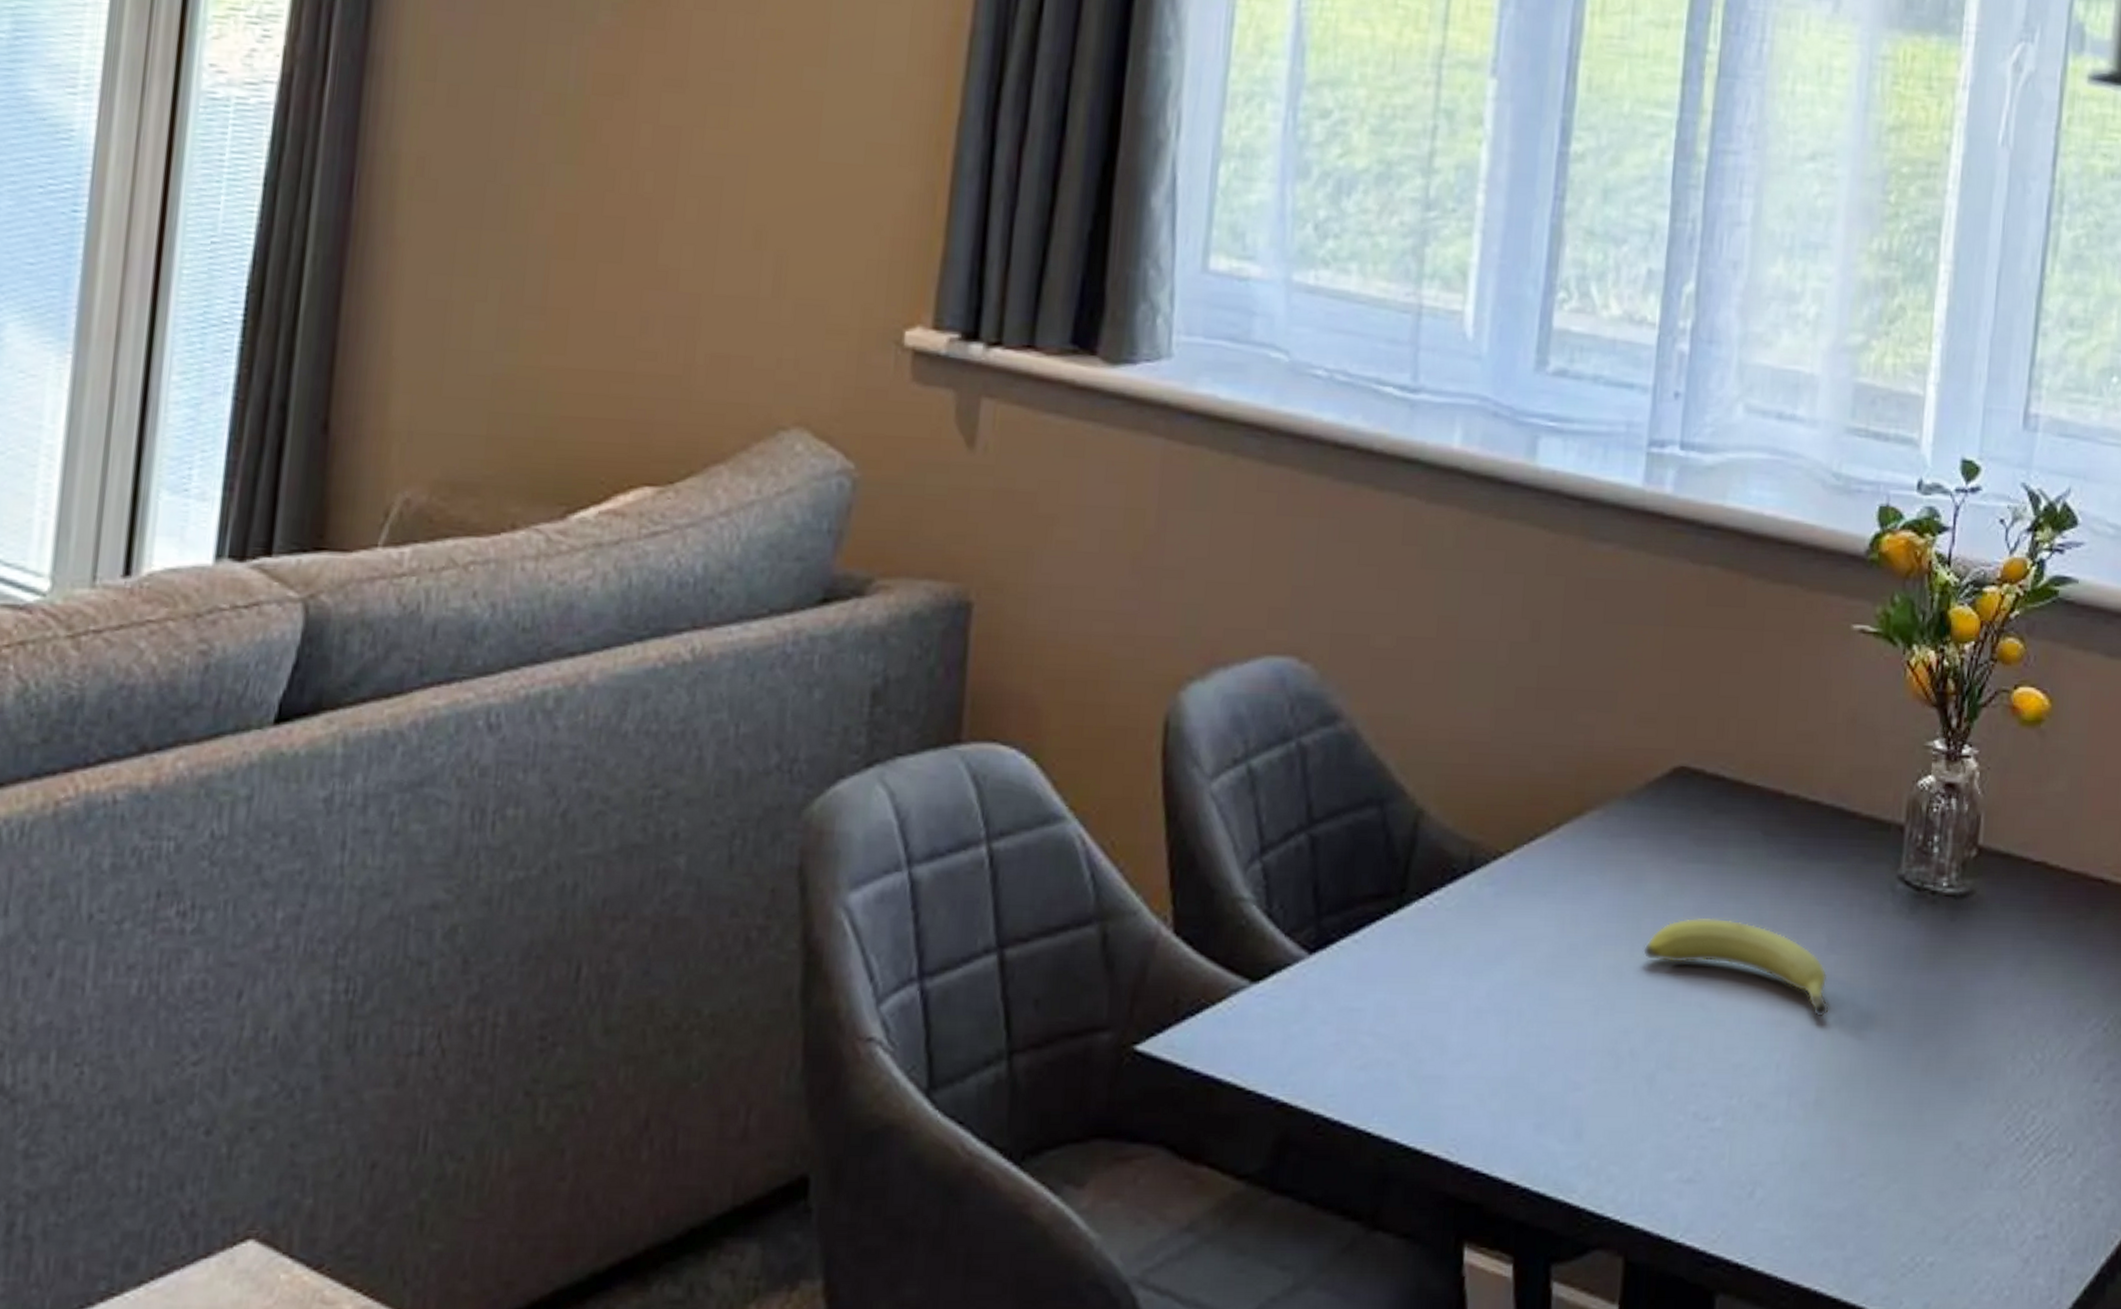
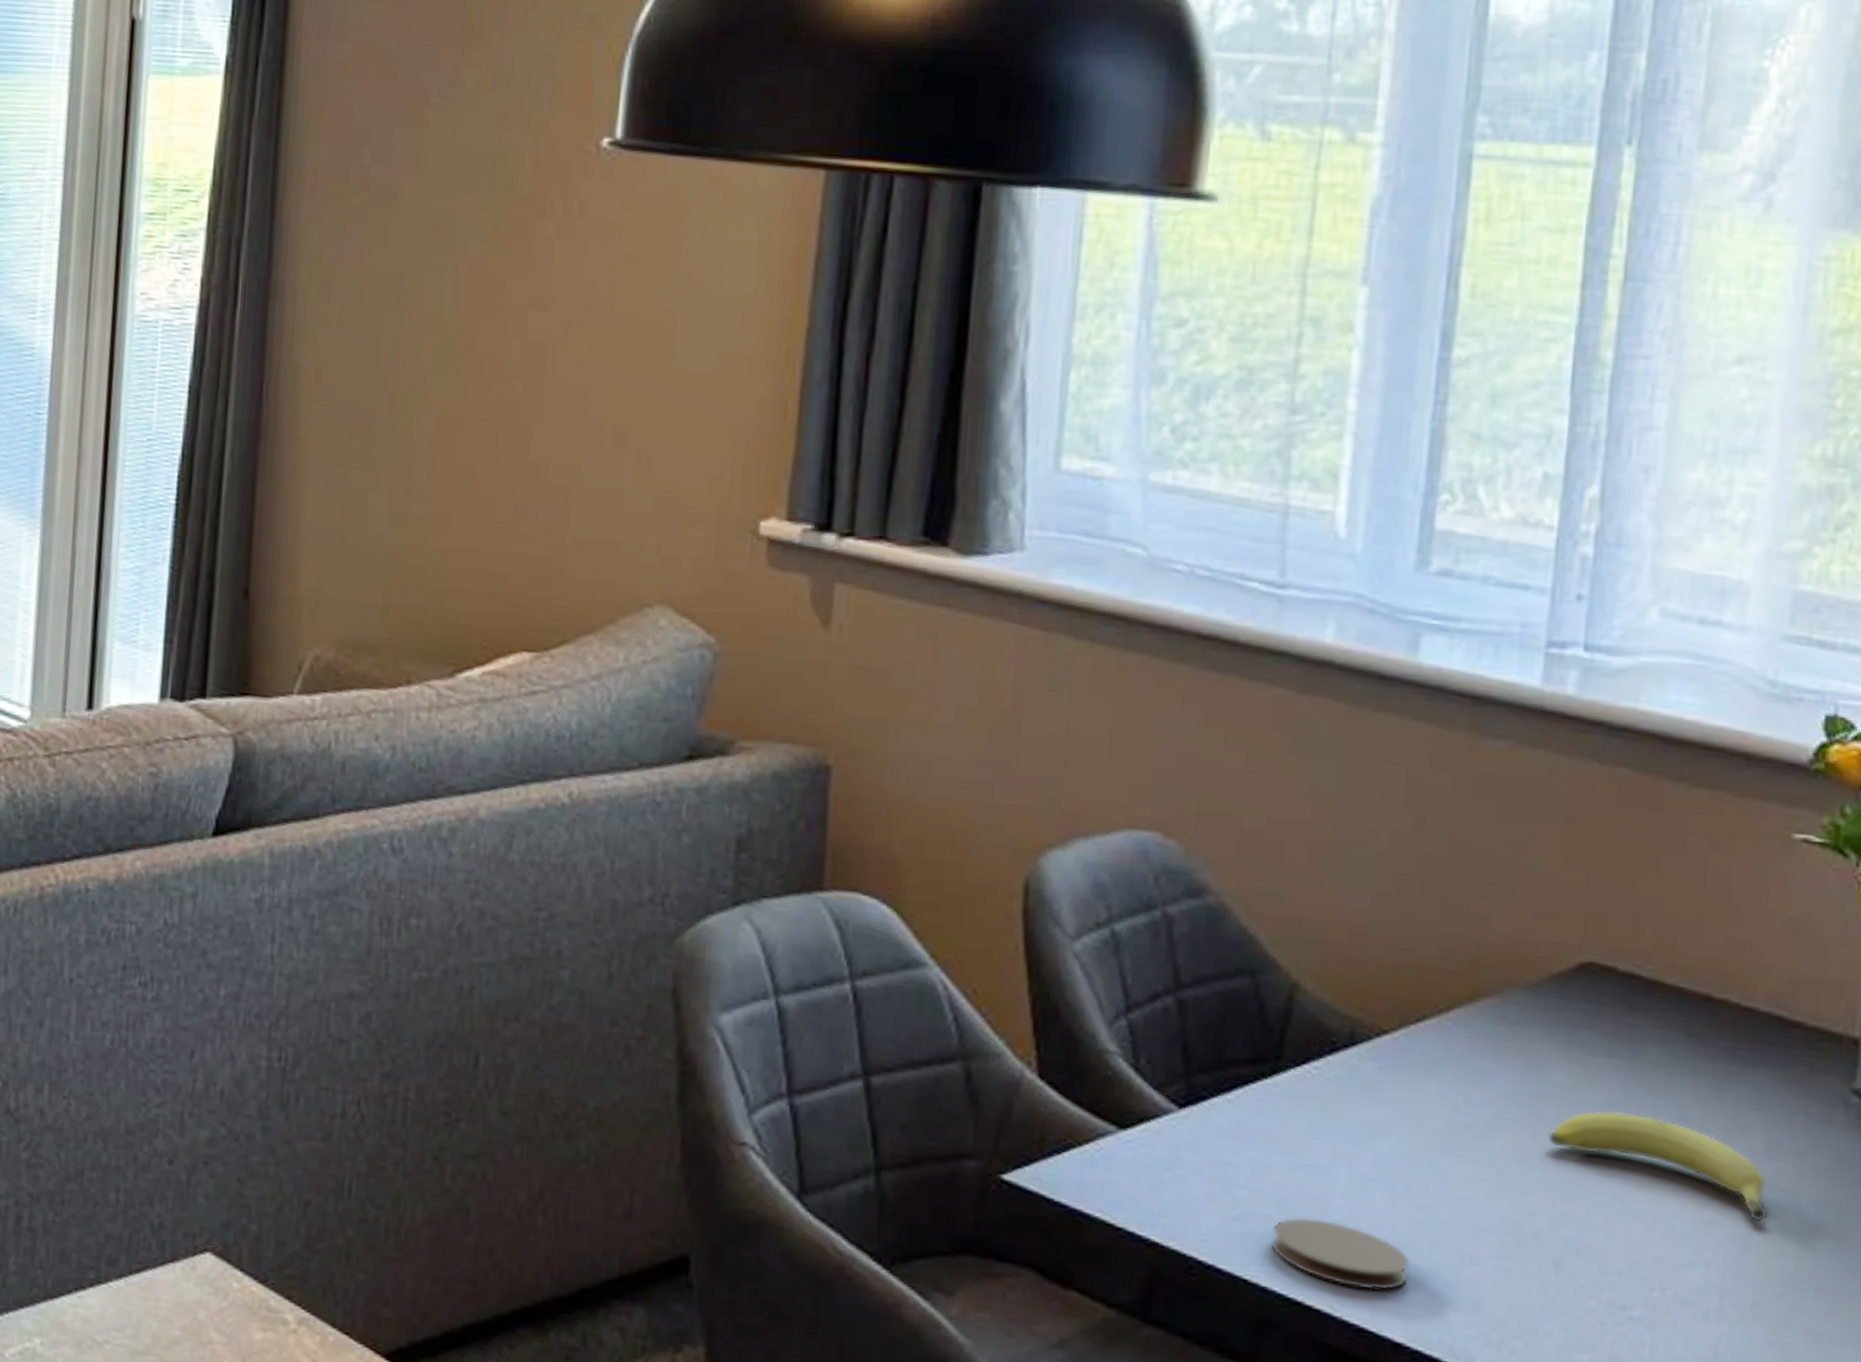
coaster: none [1392,1058,1521,1129] -> present [1270,1216,1411,1291]

